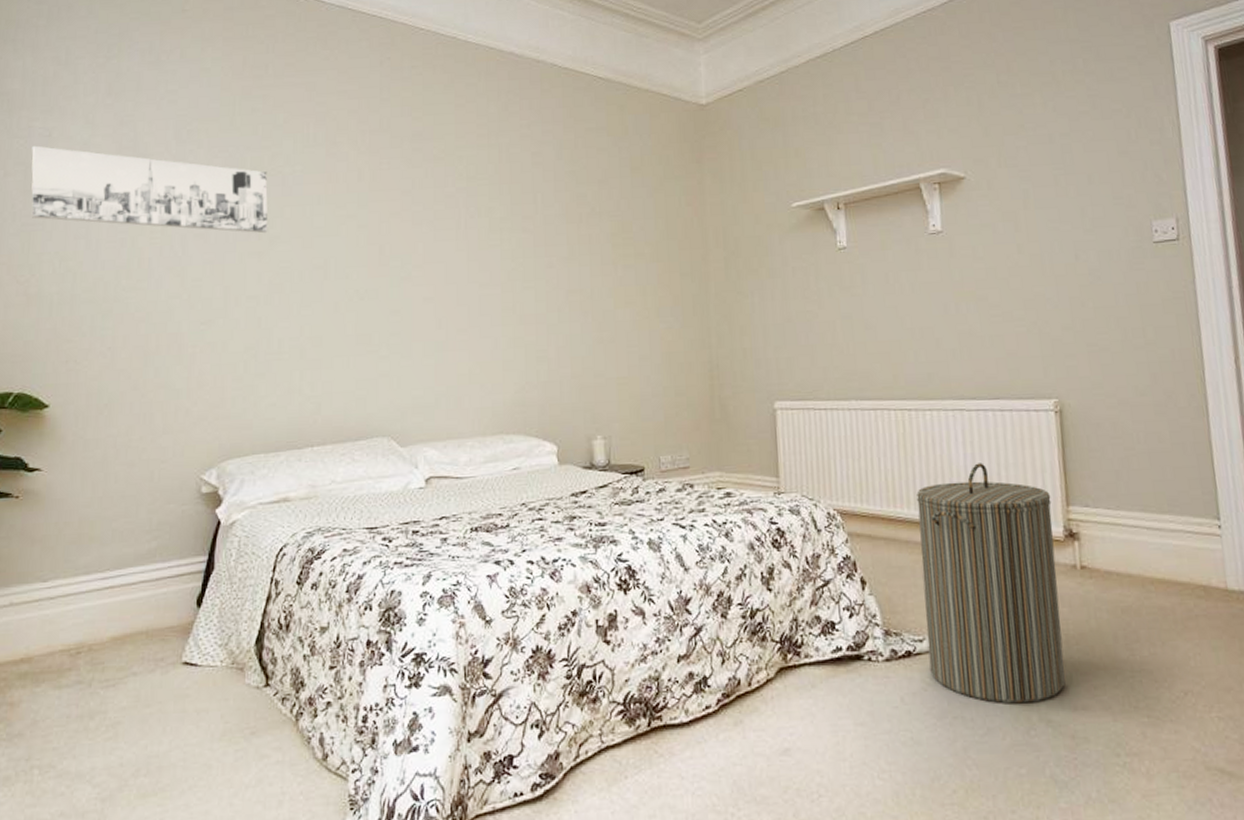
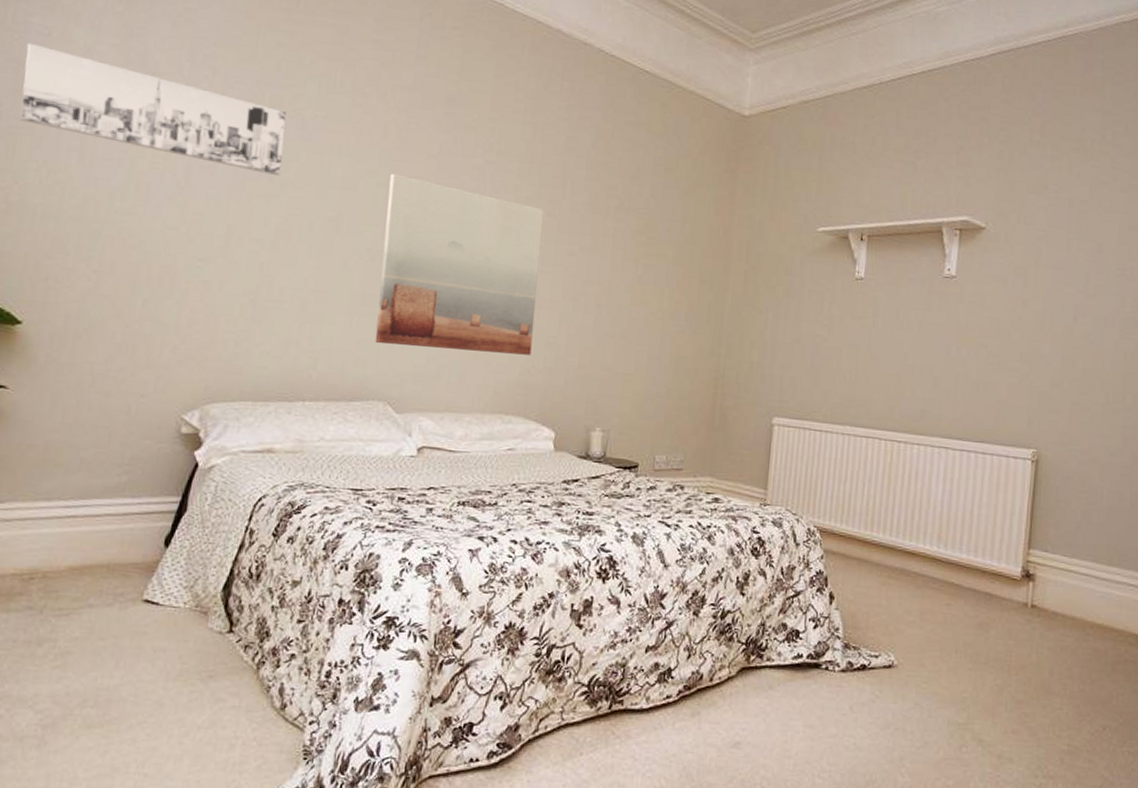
wall art: none [369,214,524,381] -> present [375,174,545,355]
laundry hamper: present [916,463,1066,704] -> none [881,499,1015,723]

